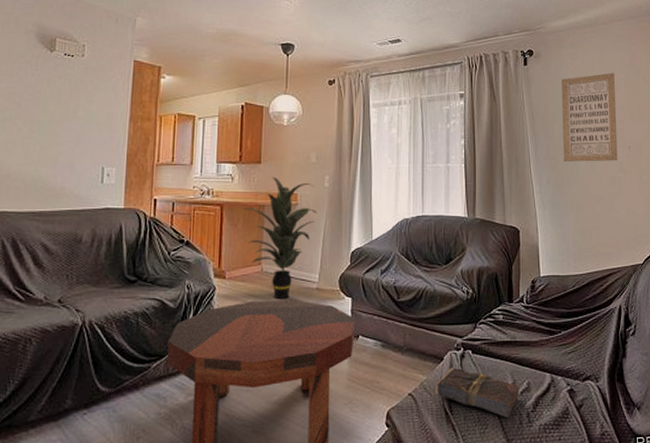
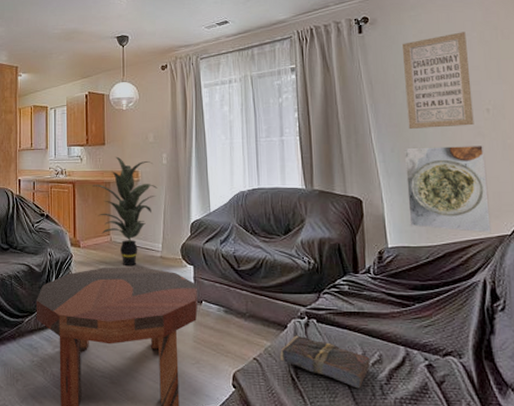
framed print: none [559,179,627,263] -> present [404,144,491,233]

